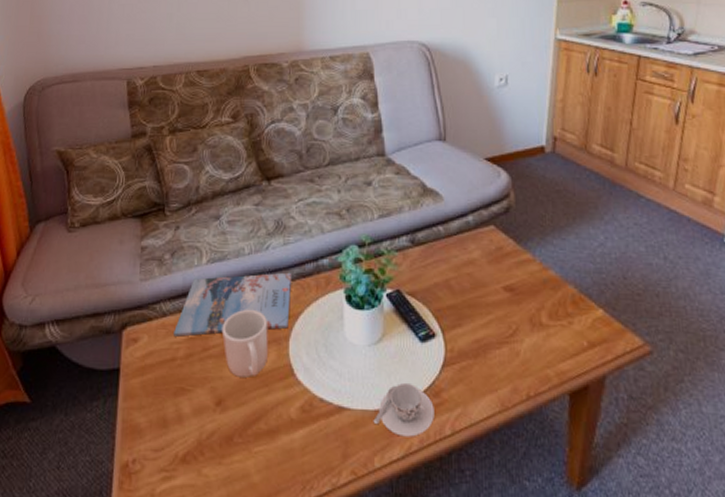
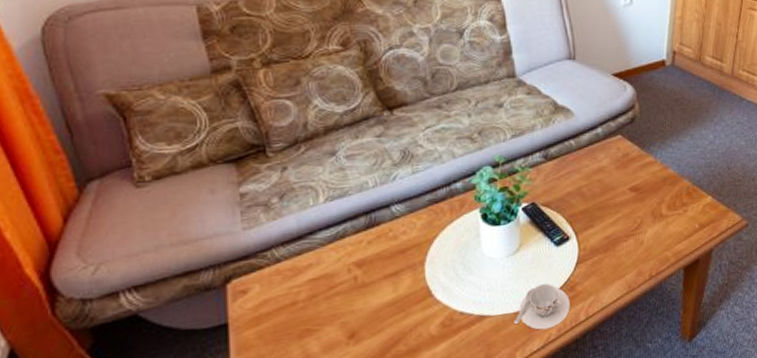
magazine: present [174,272,293,337] -> none [292,200,424,281]
mug: present [221,309,269,377] -> none [348,240,404,308]

